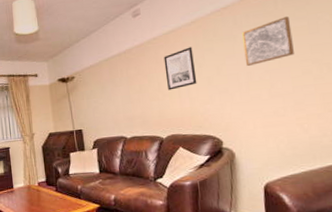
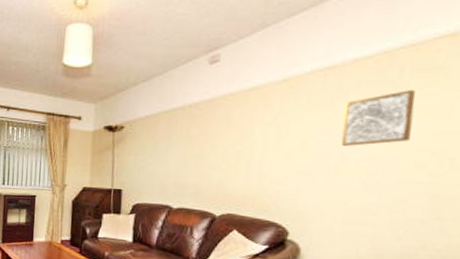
wall art: present [163,46,197,90] -> none [235,111,277,161]

